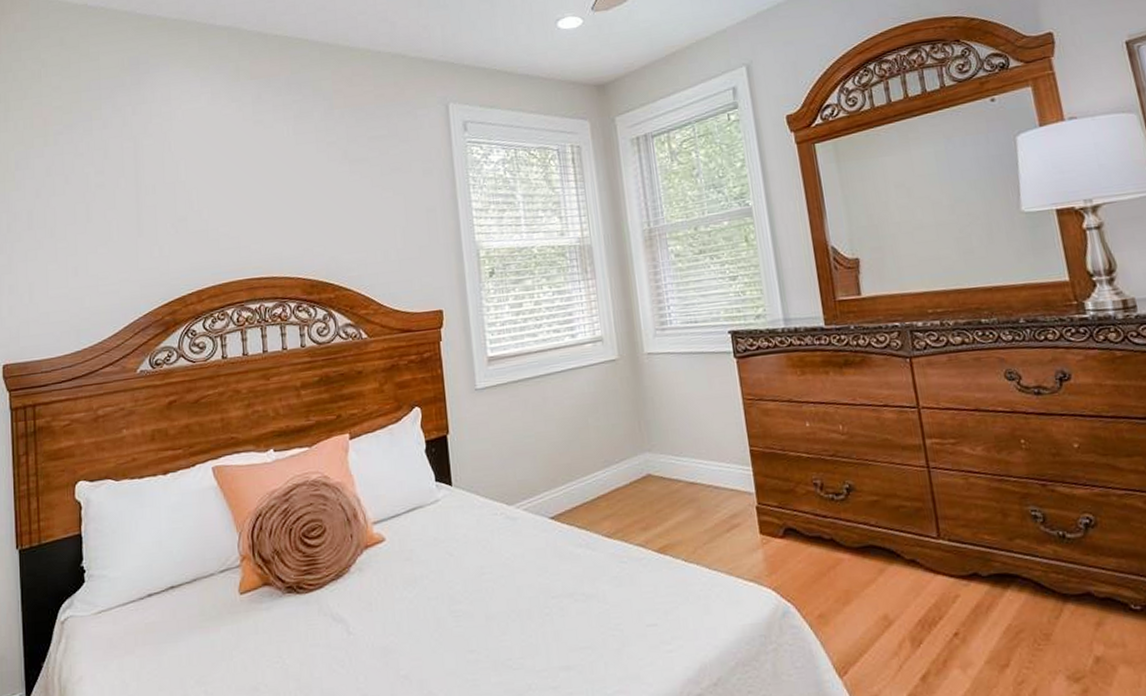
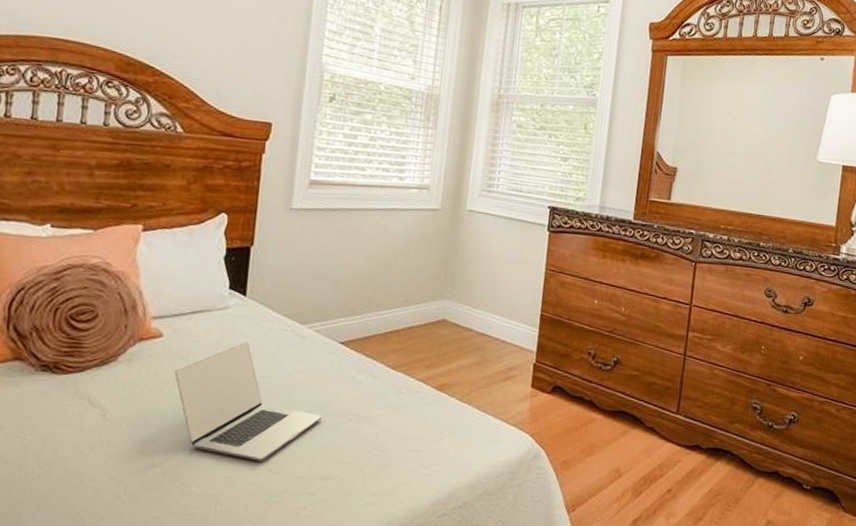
laptop: none [402,532,549,659] -> present [174,341,322,461]

